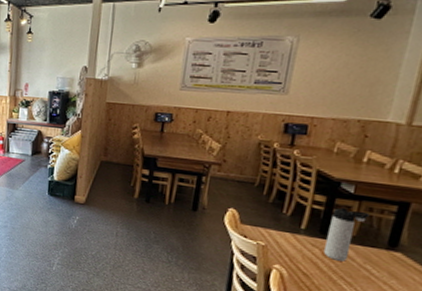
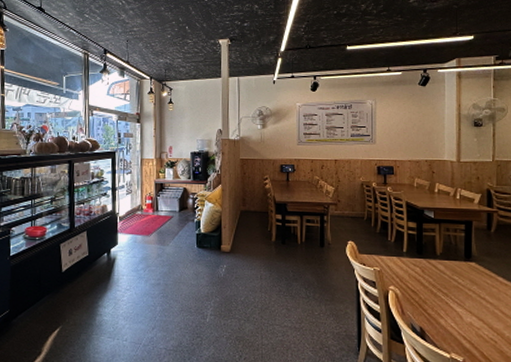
thermos bottle: present [323,207,370,262] -> none [422,230,448,276]

